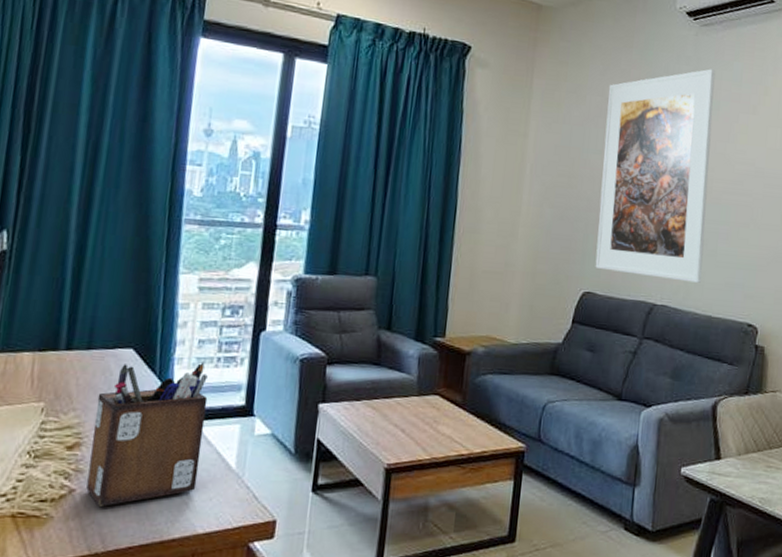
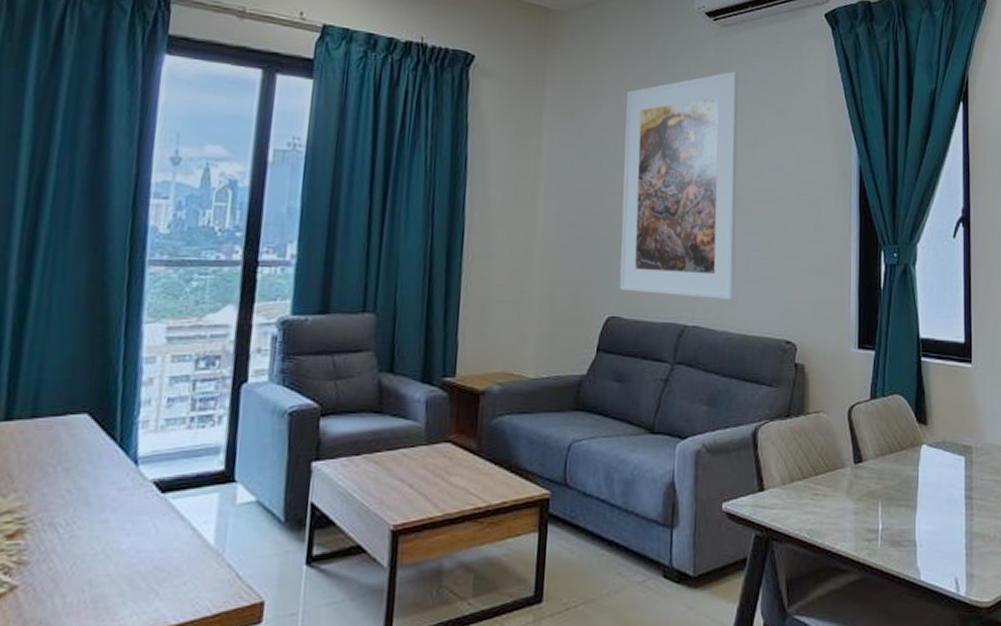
desk organizer: present [86,362,208,506] -> none [31,423,180,603]

